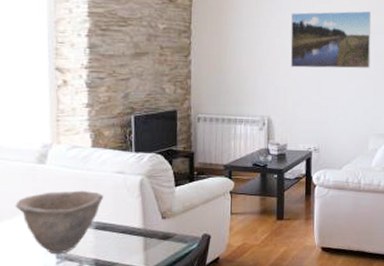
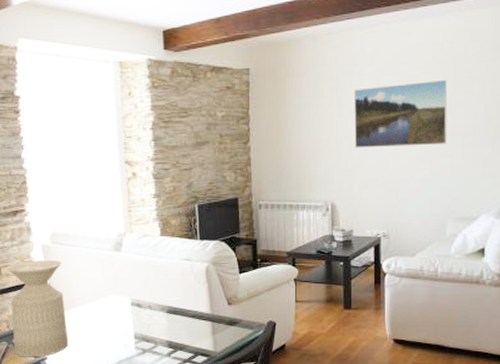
bowl: present [15,190,104,255] -> none [97,276,174,335]

